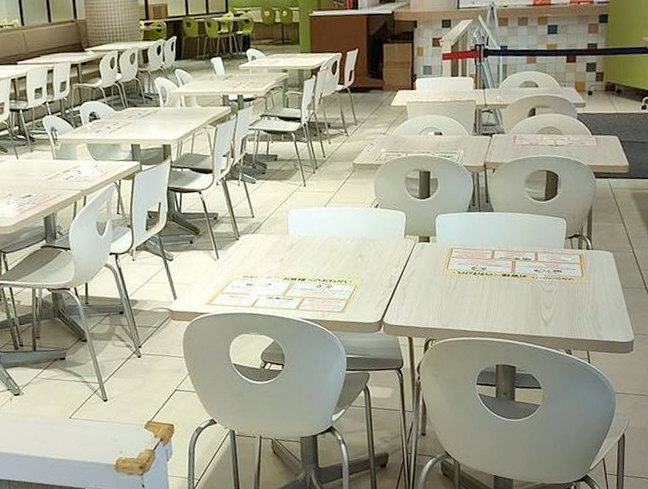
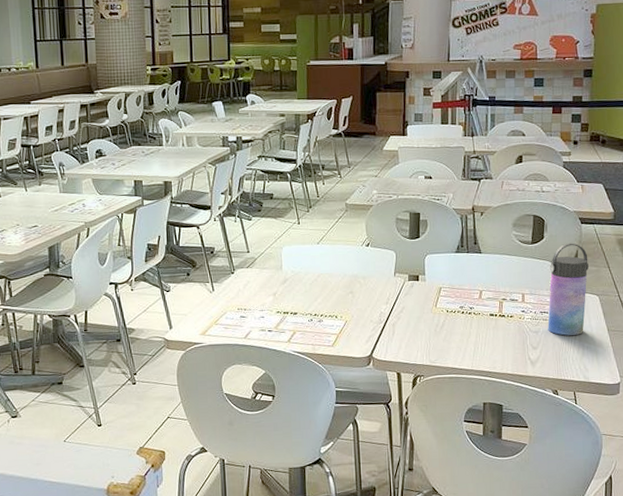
water bottle: none [561,198,603,294] -> present [547,243,589,336]

